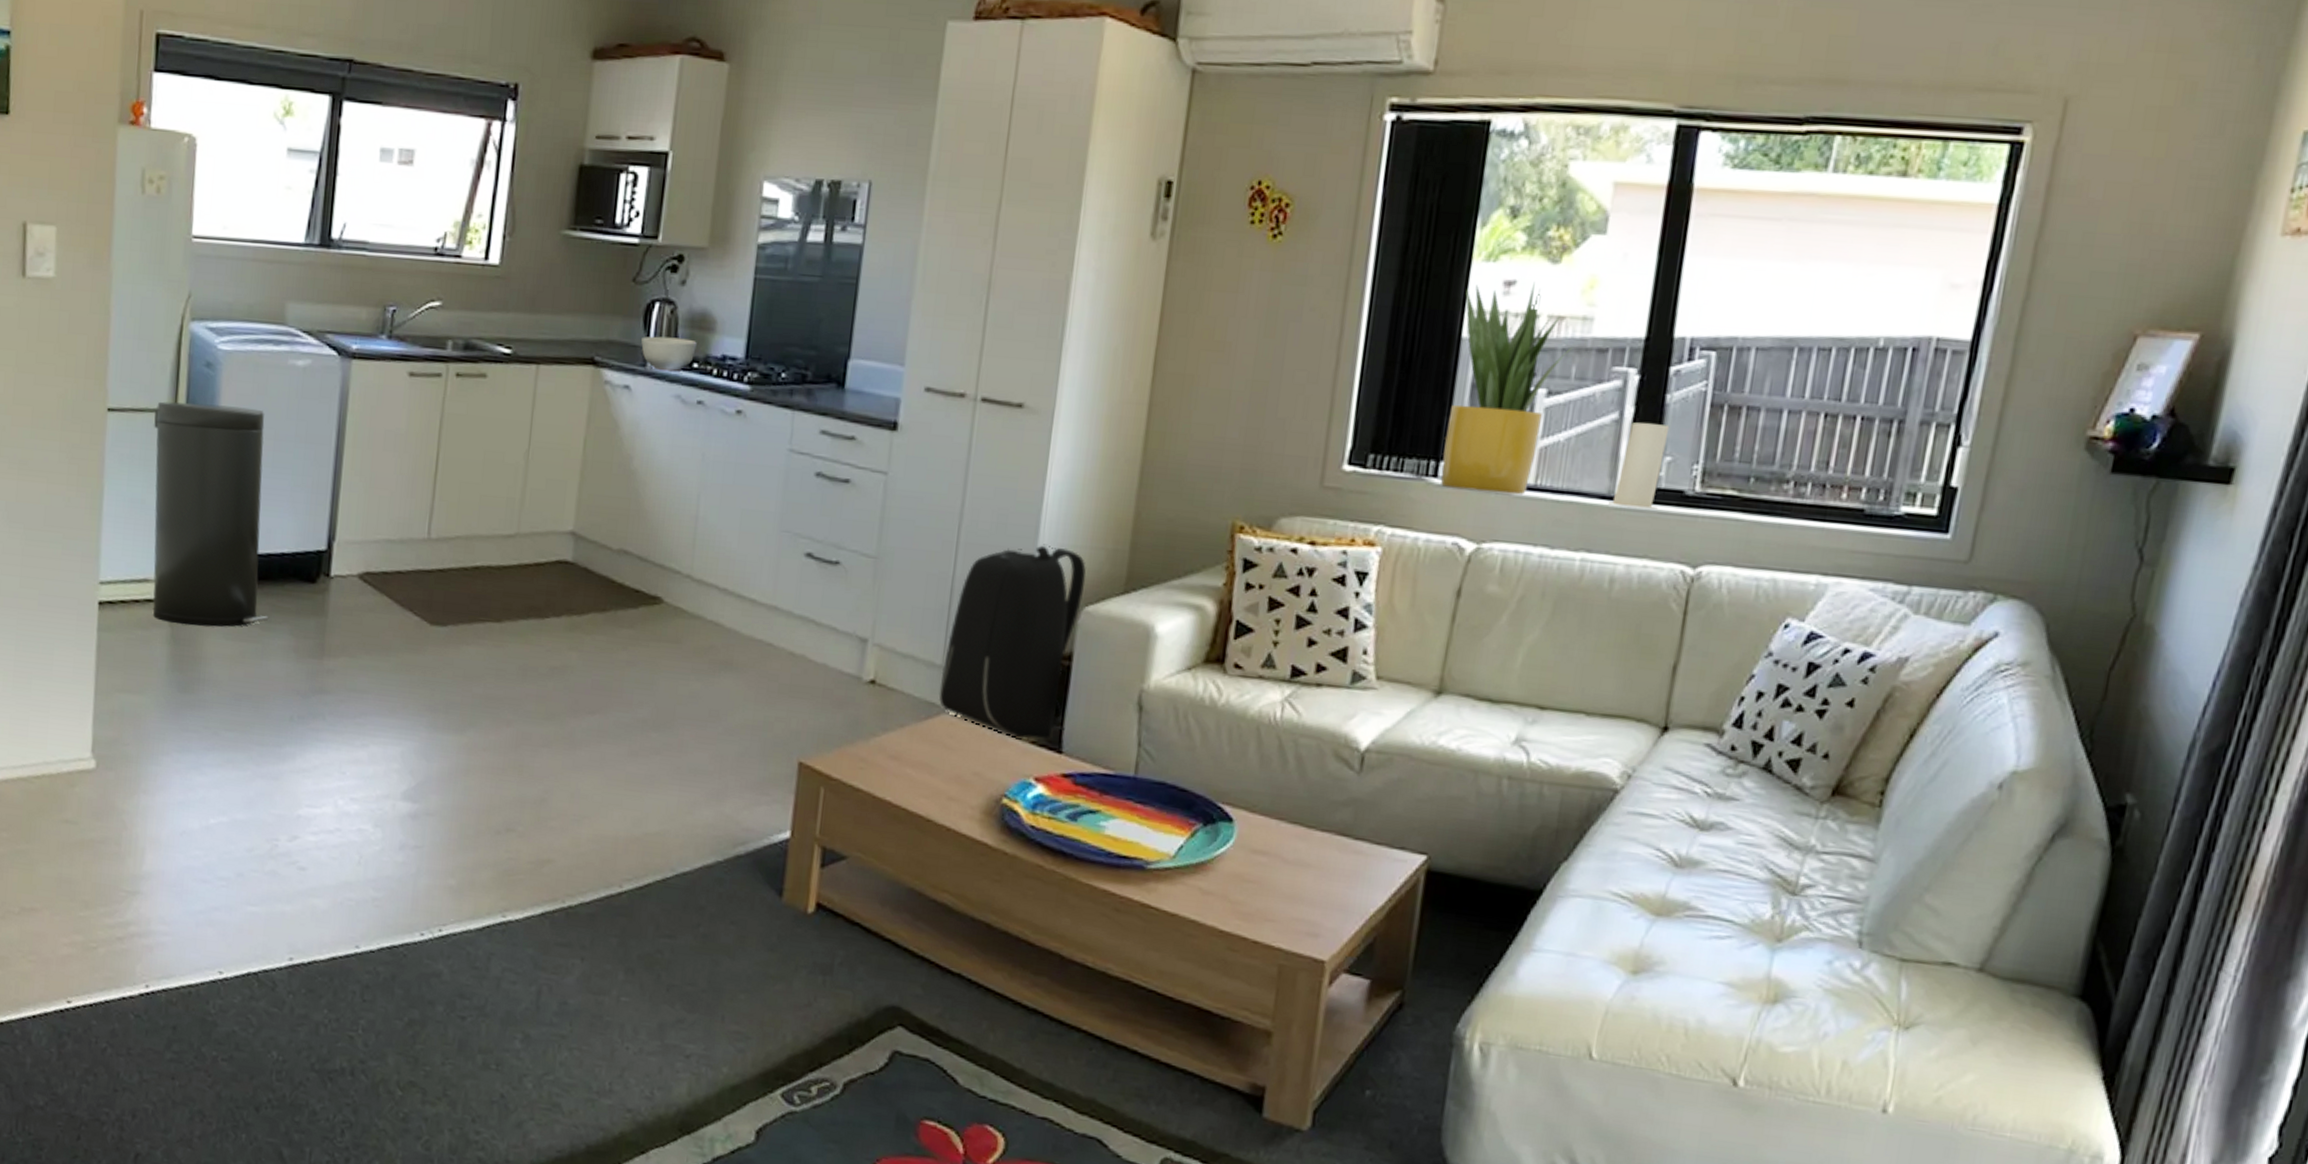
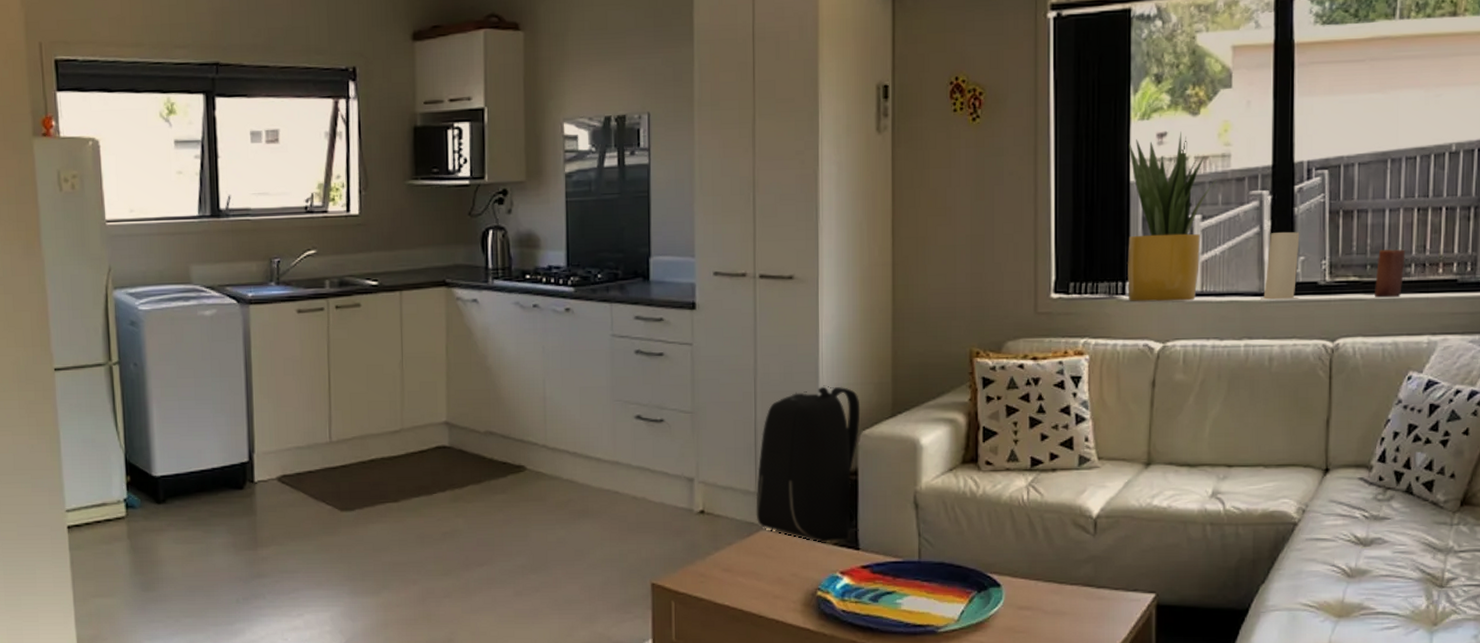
pedal bin: present [152,401,269,627] -> none [93,354,209,536]
bowl: present [640,336,697,372] -> none [481,256,527,284]
candle: none [1755,460,1803,524] -> present [1375,249,1406,299]

